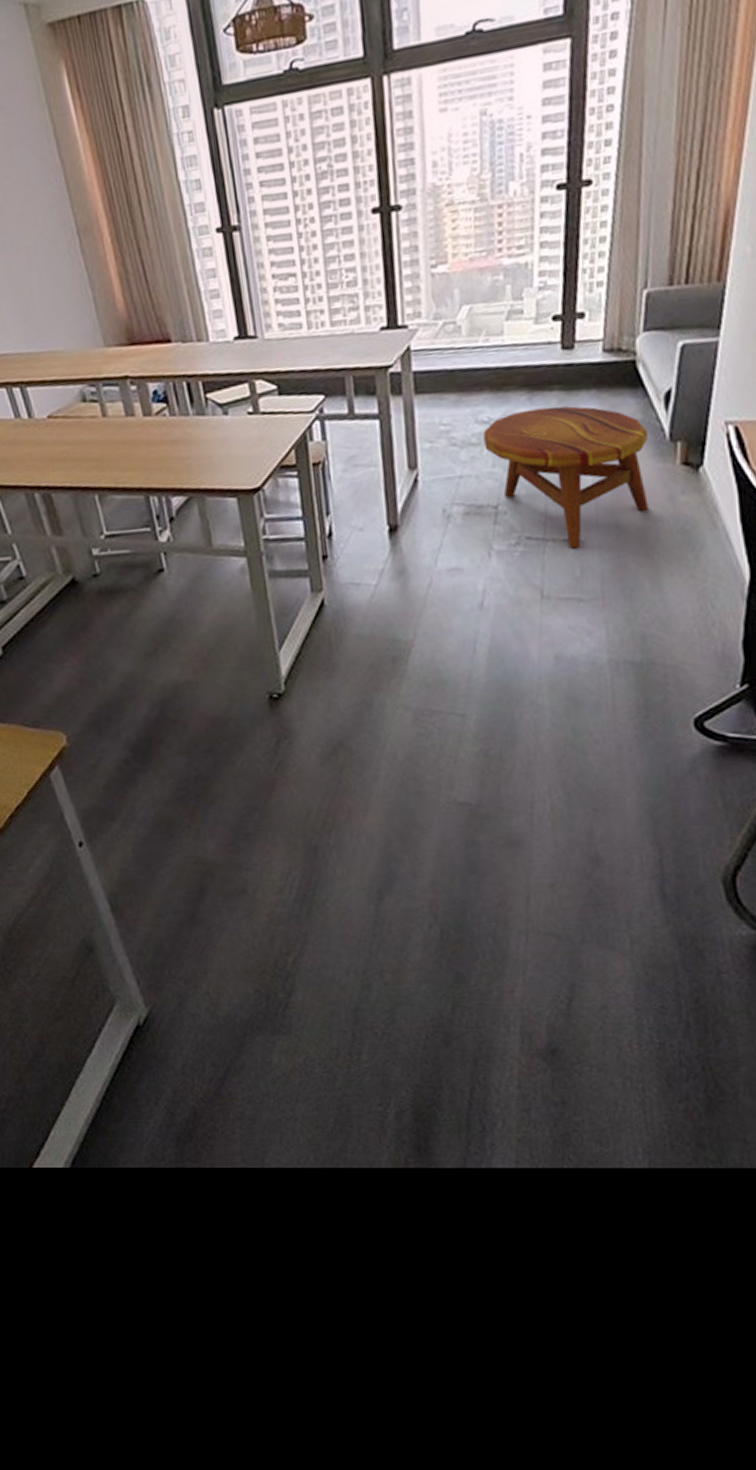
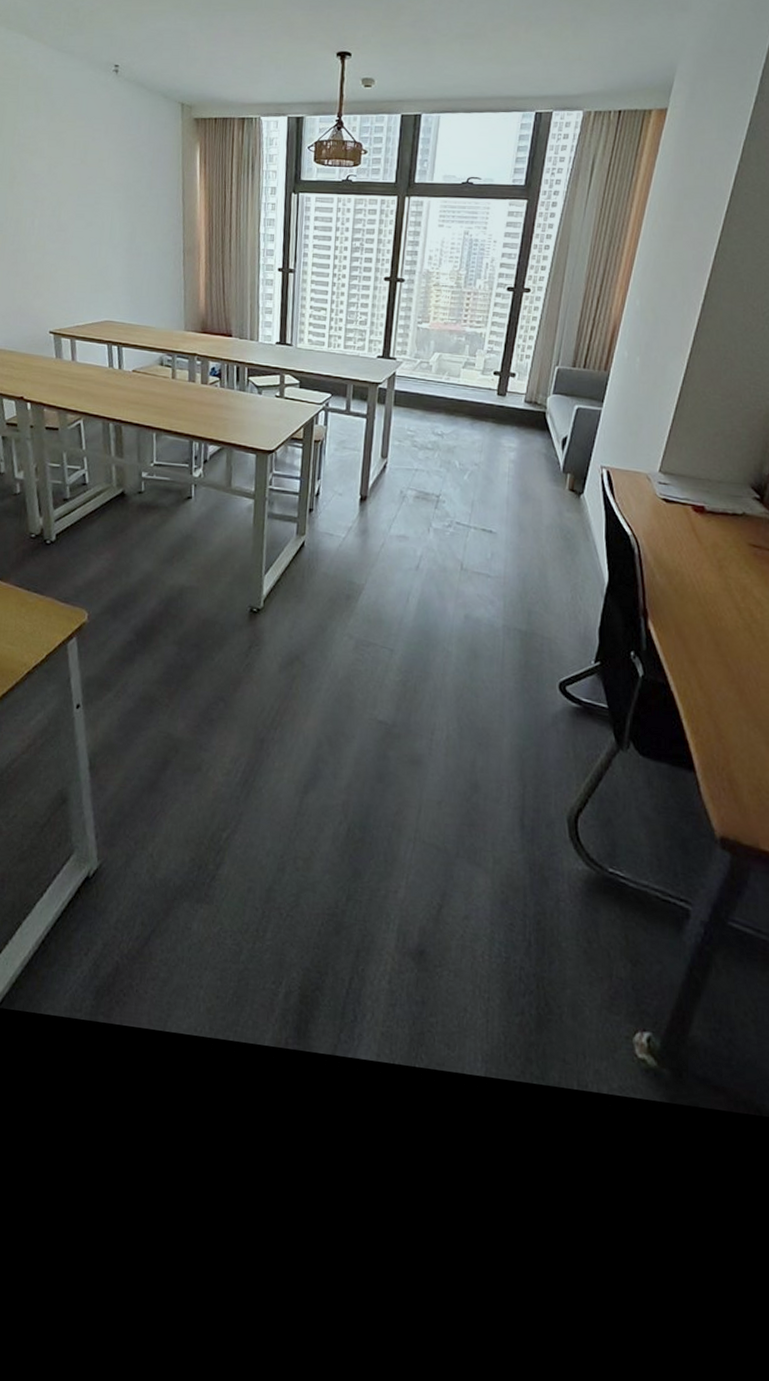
side table: present [483,406,649,549] -> none [436,431,549,537]

